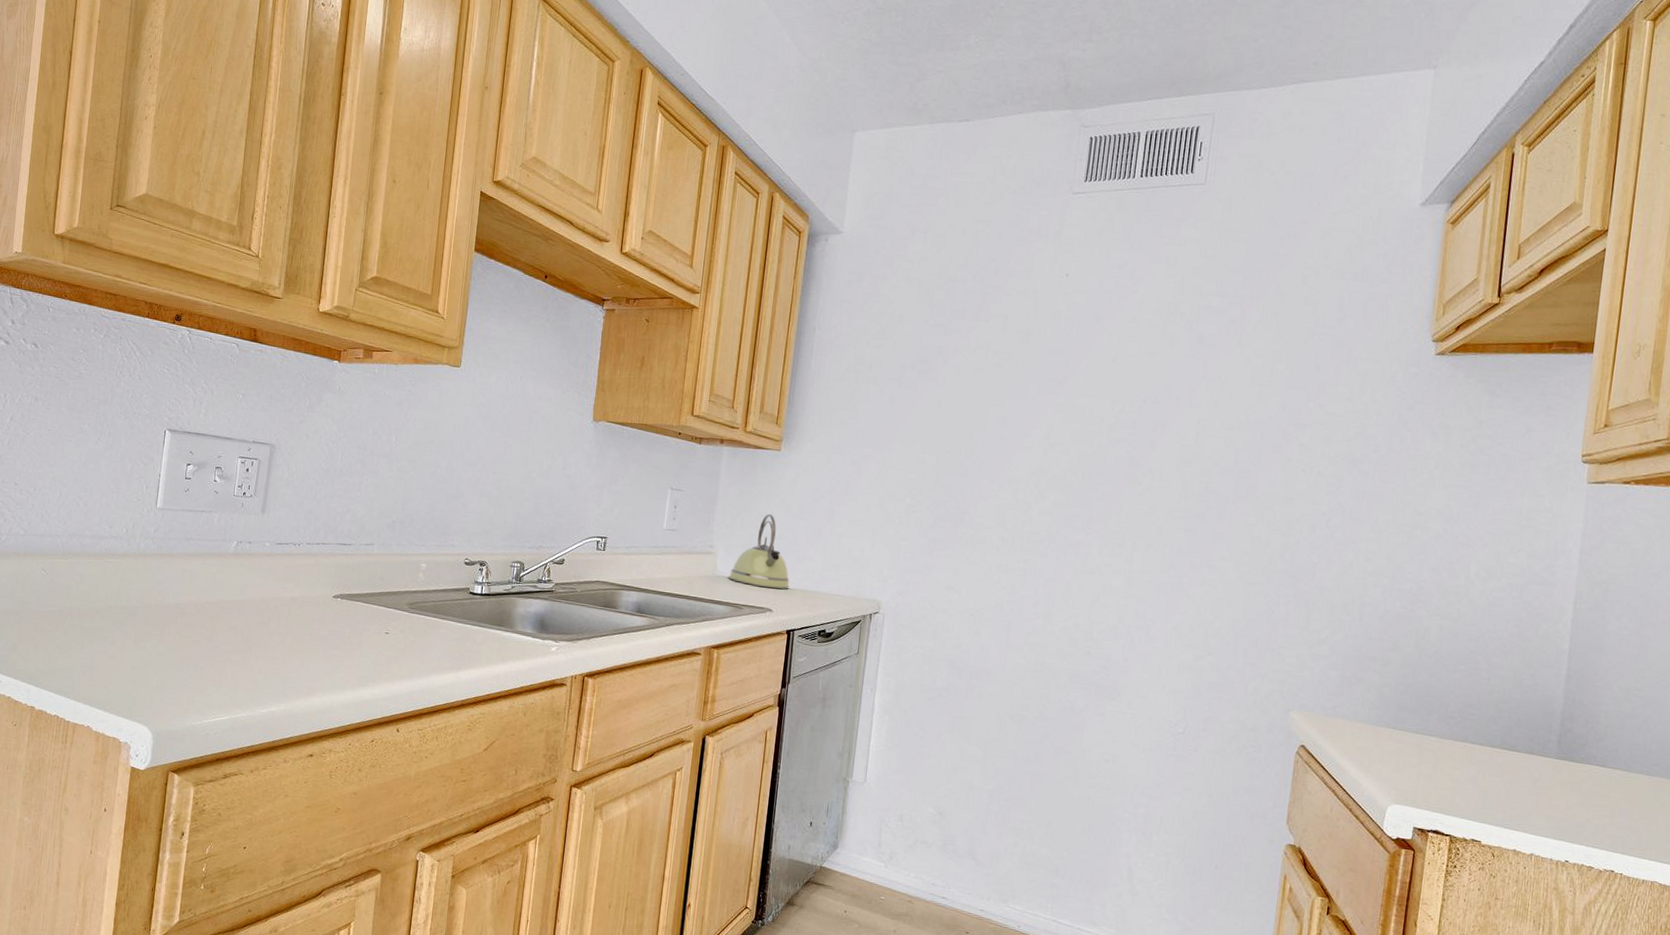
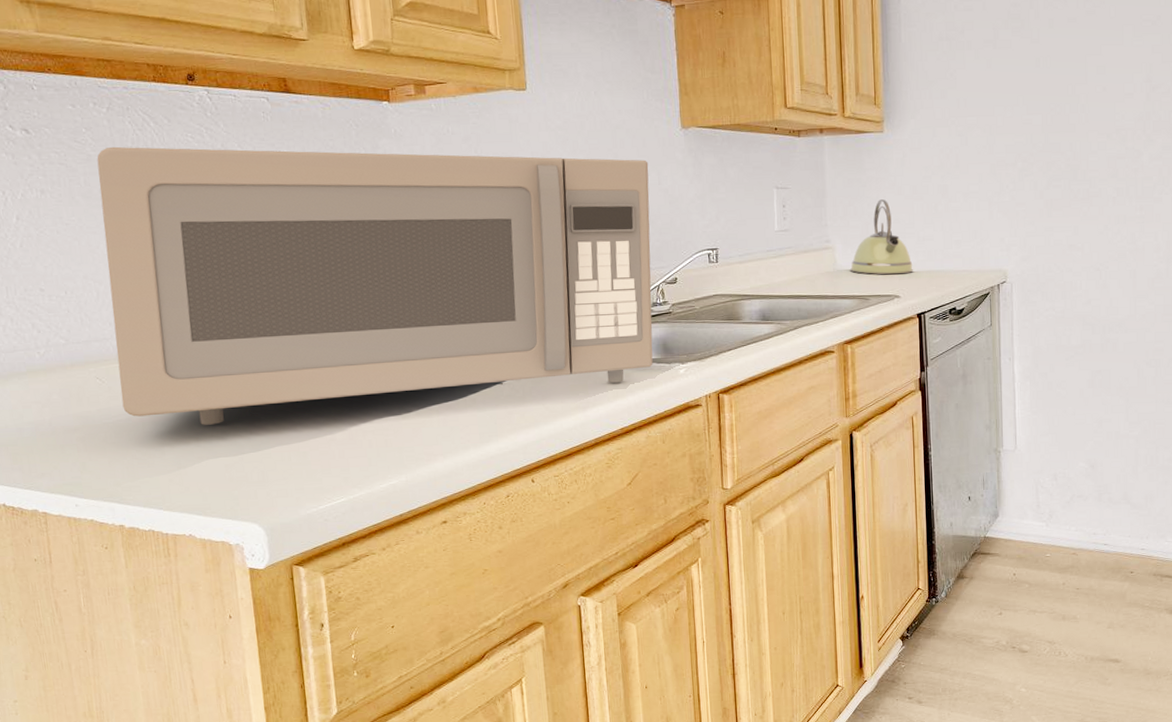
microwave: none [58,368,557,650] -> present [97,146,653,425]

